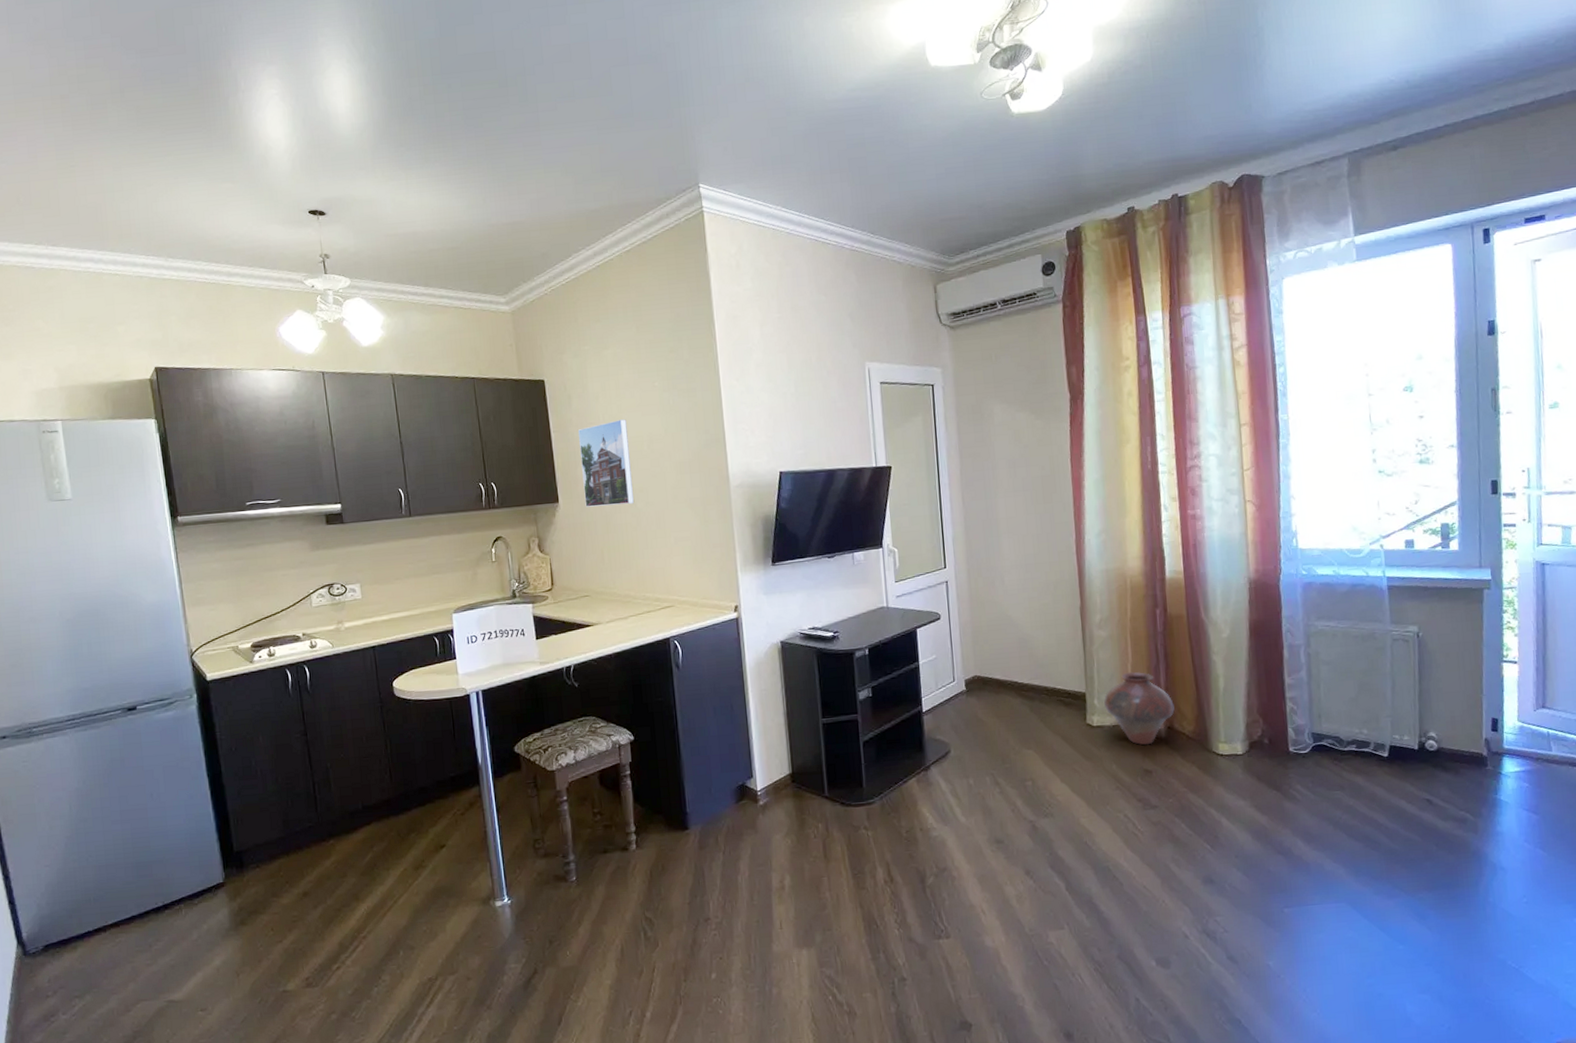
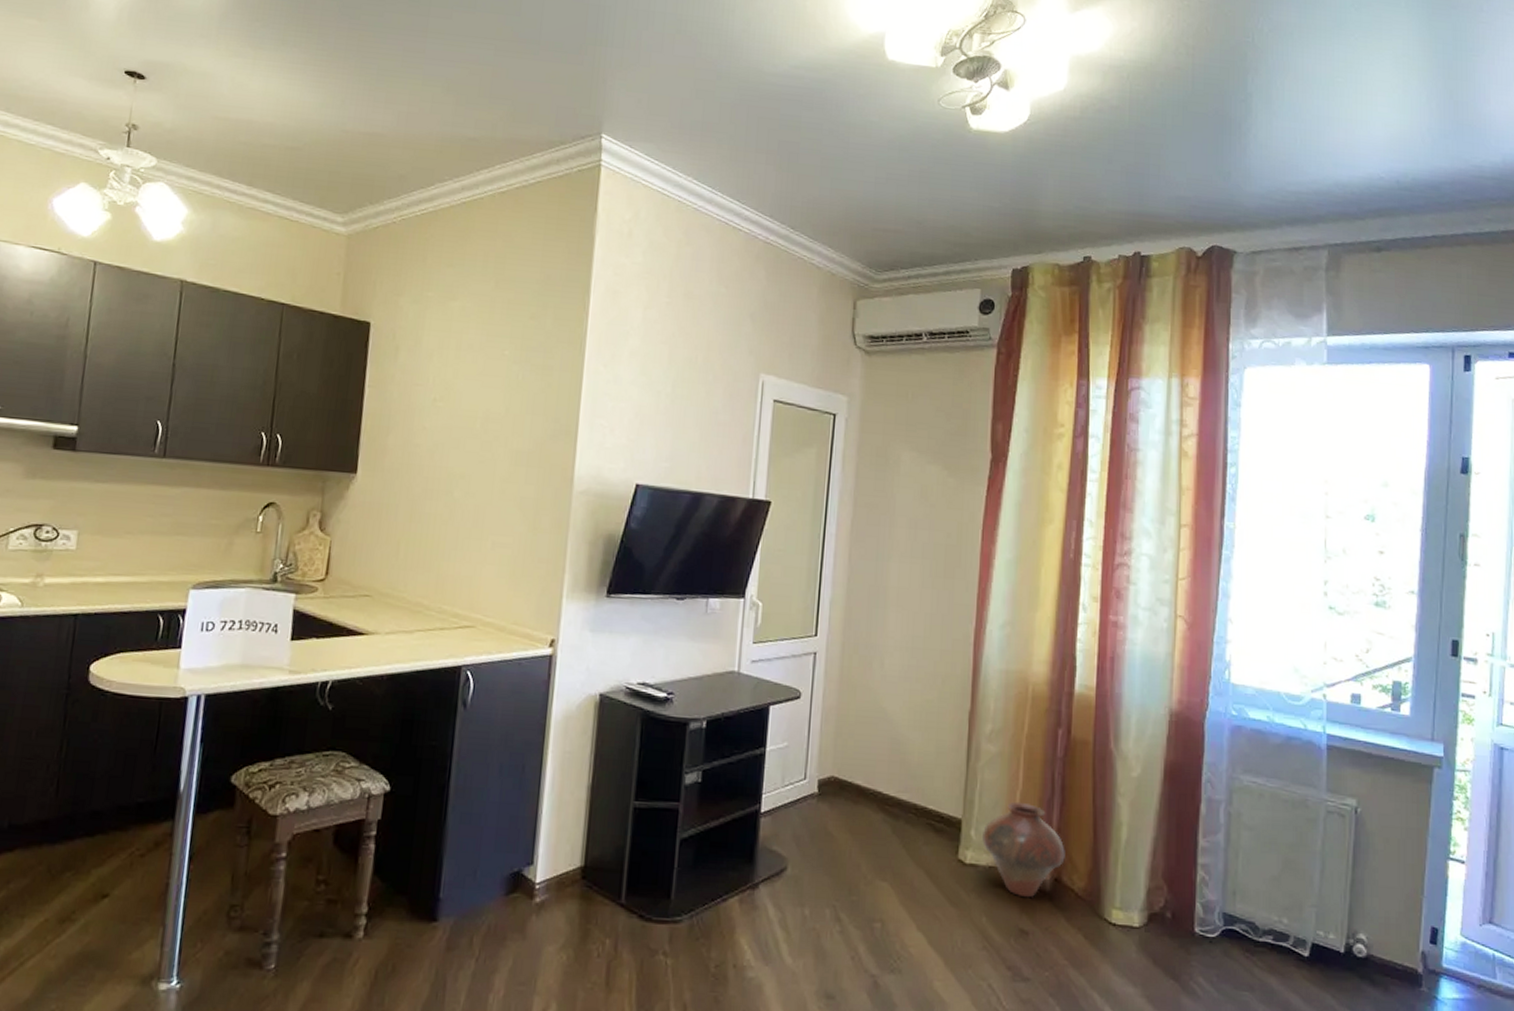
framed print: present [577,419,635,507] -> none [389,386,461,492]

